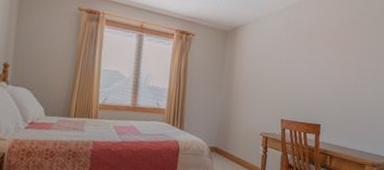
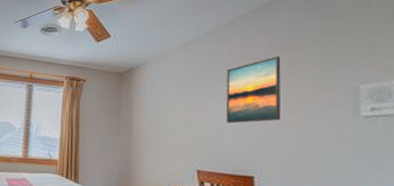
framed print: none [306,28,349,82] -> present [226,56,281,124]

